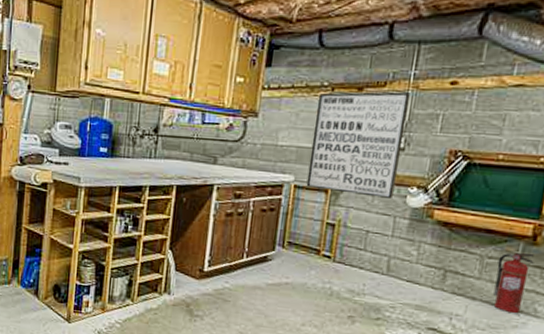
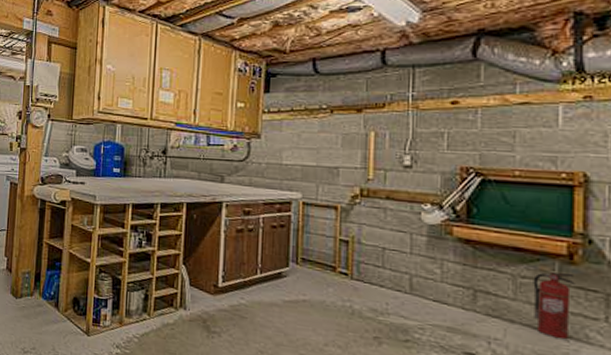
wall art: present [306,92,411,199] -> none [314,112,411,215]

